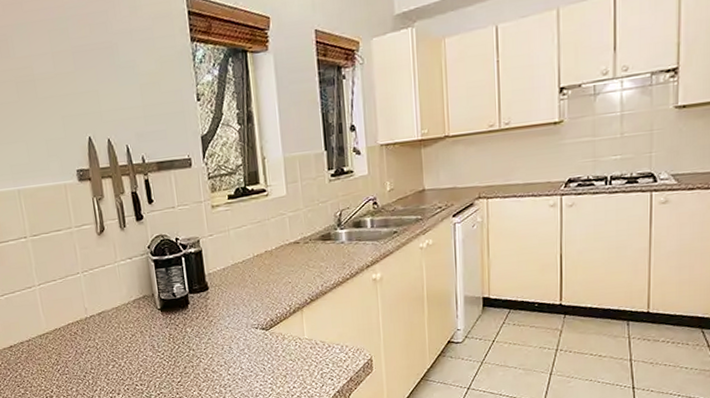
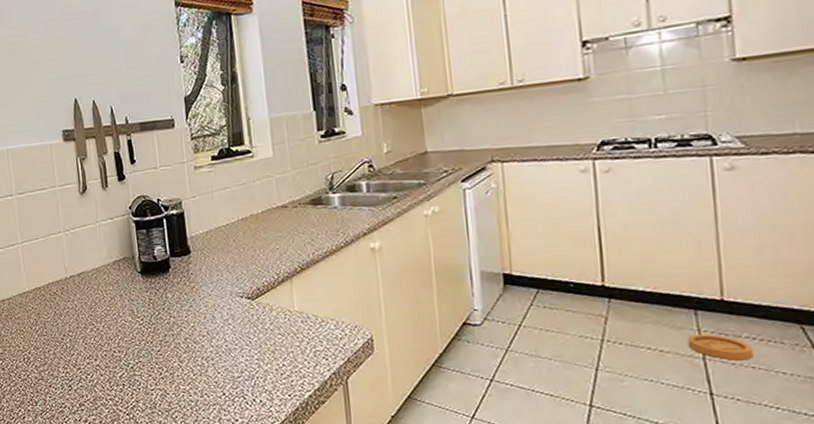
pet bowl: none [620,340,666,361] -> present [687,333,754,361]

